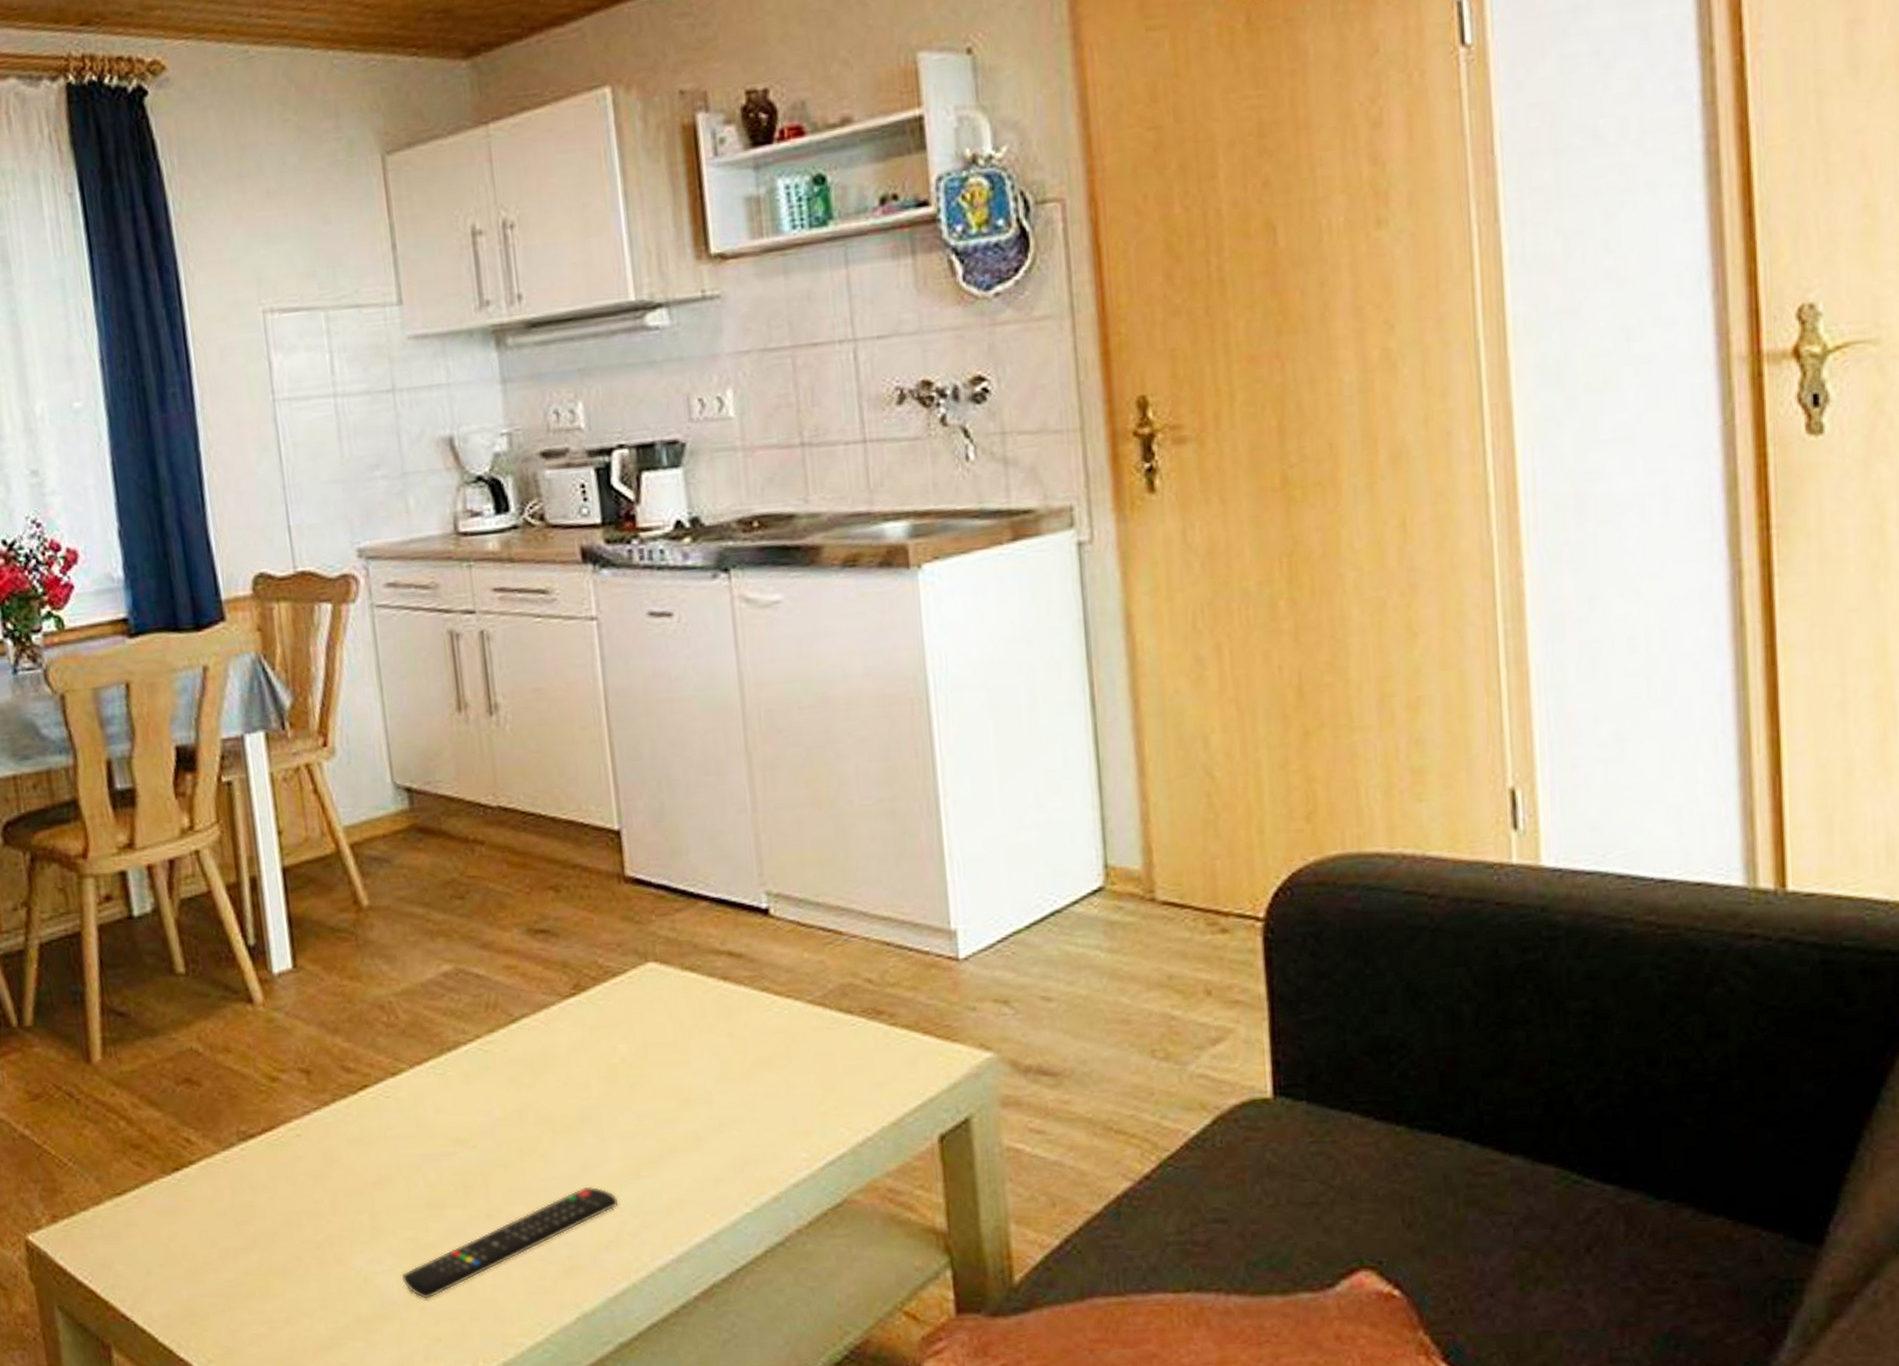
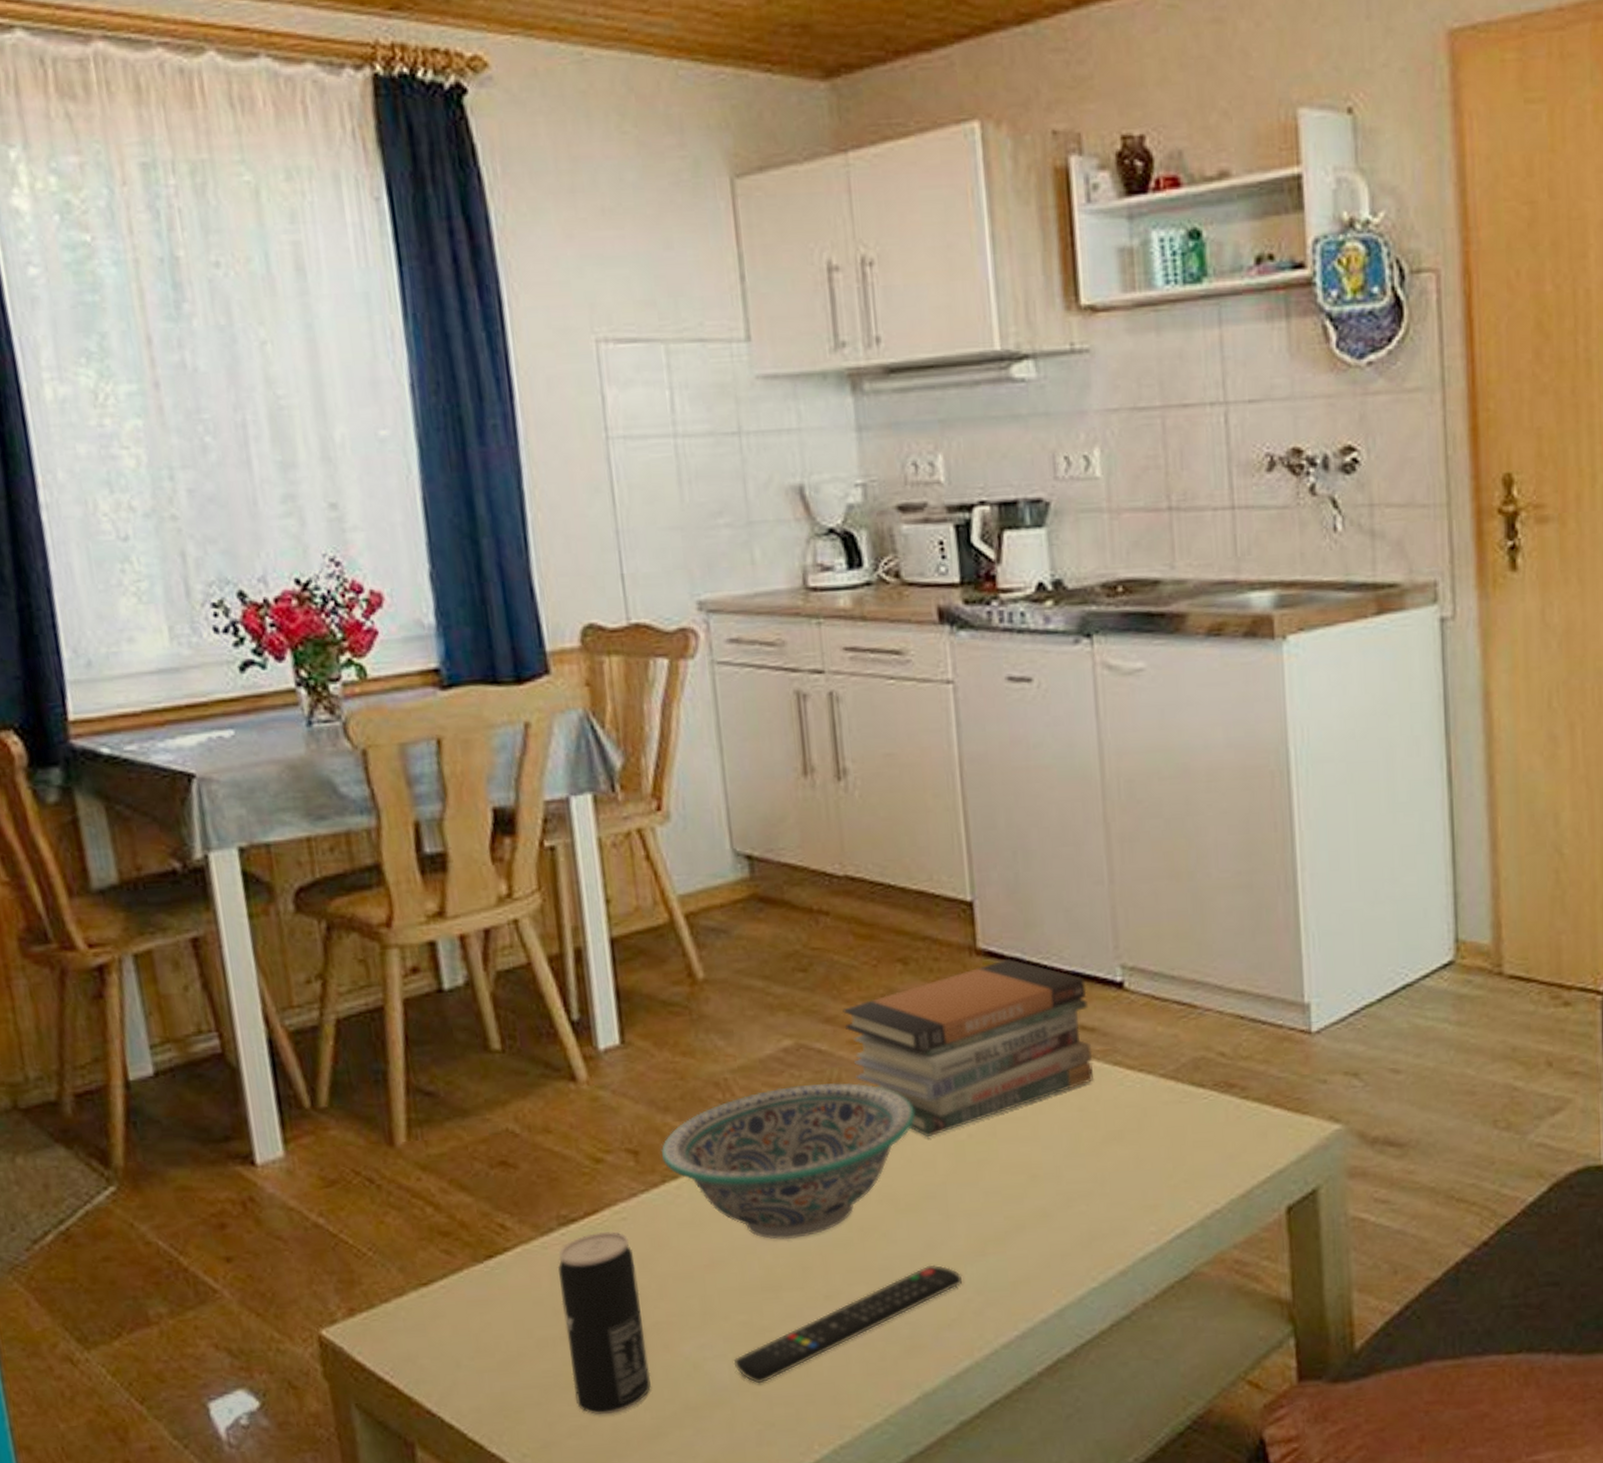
beverage can: none [237,1147,325,1325] -> present [557,1231,651,1415]
decorative bowl: none [331,1007,569,1159] -> present [660,1083,915,1240]
book stack: none [498,886,742,1061] -> present [843,959,1093,1138]

